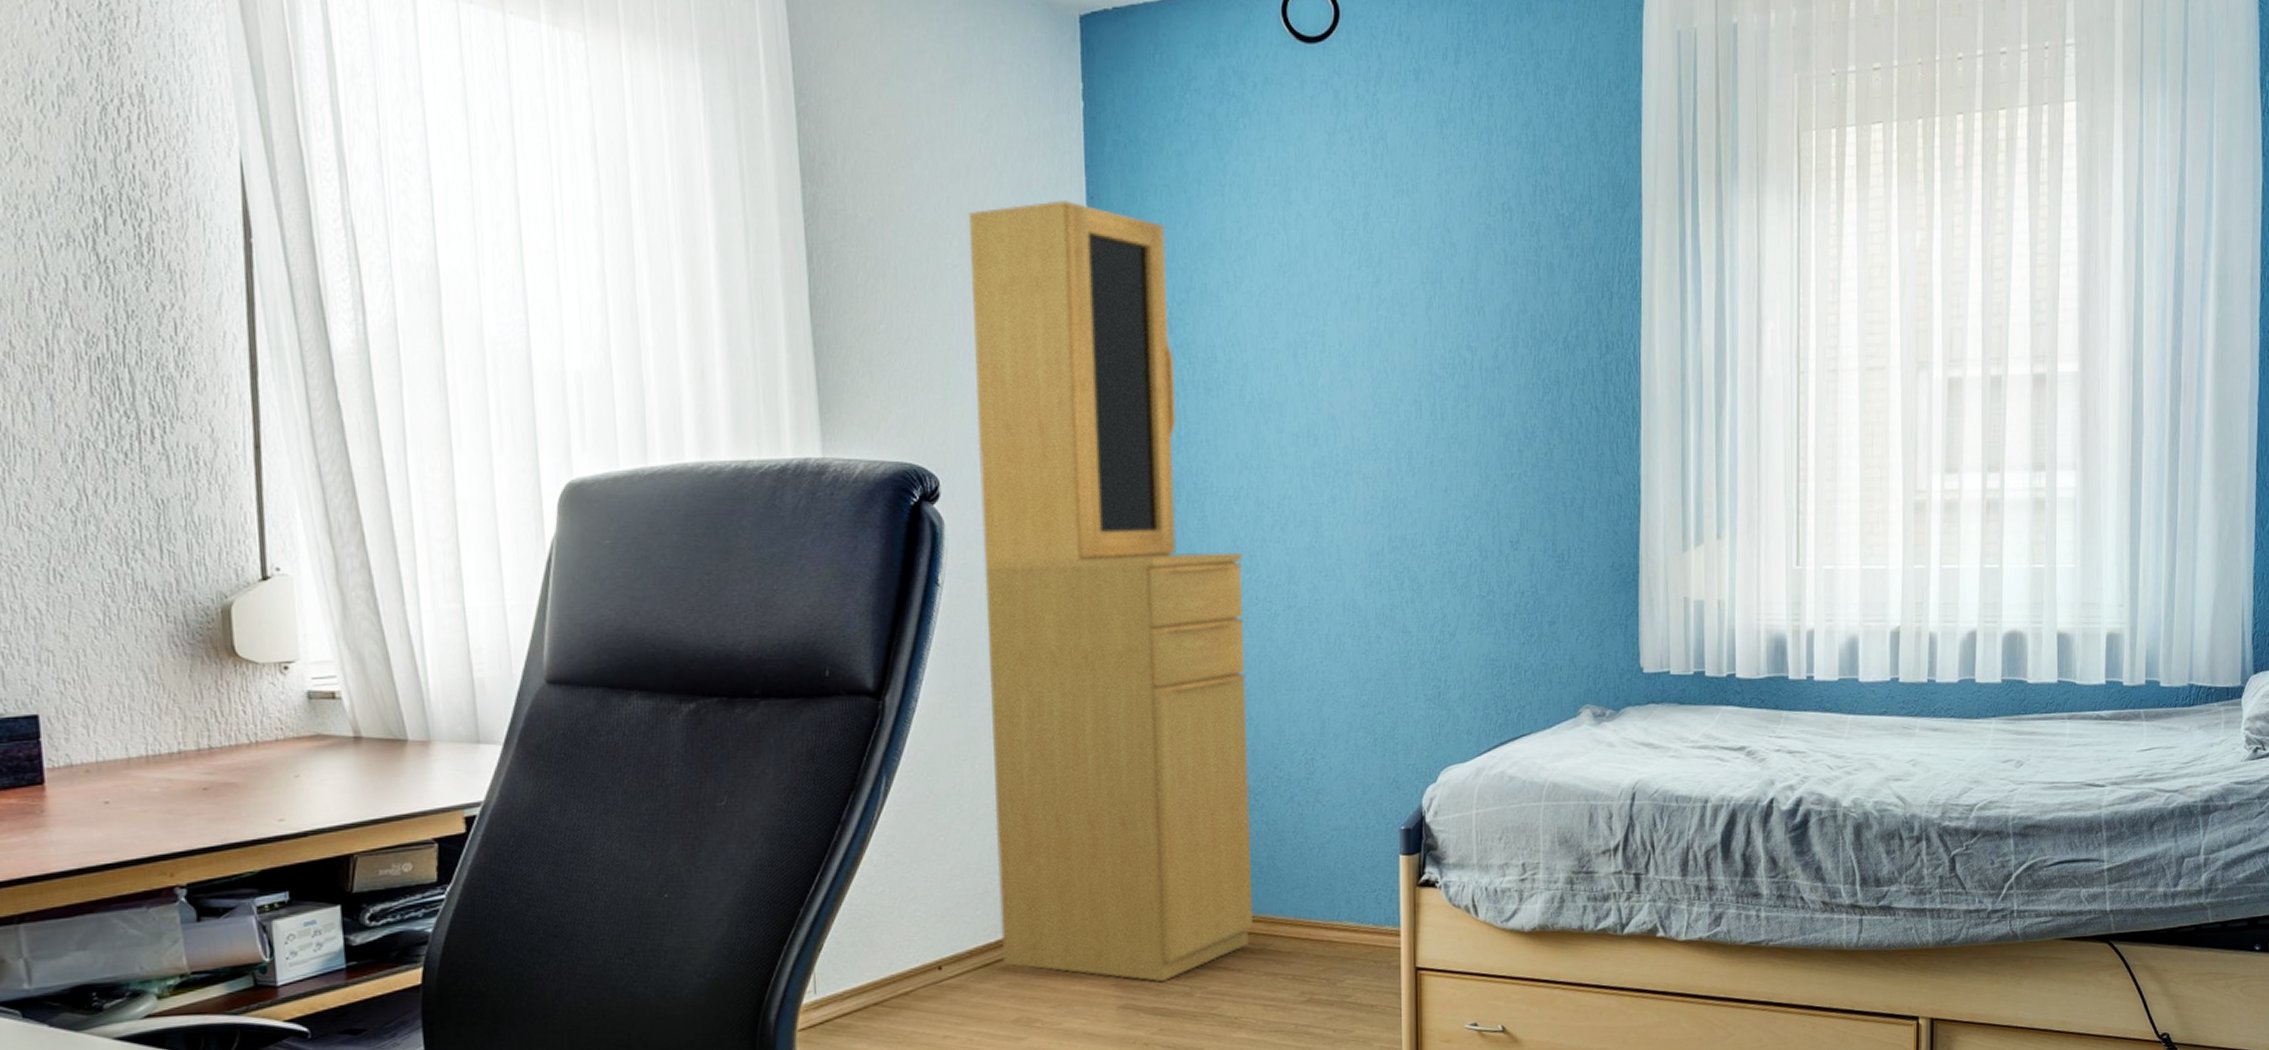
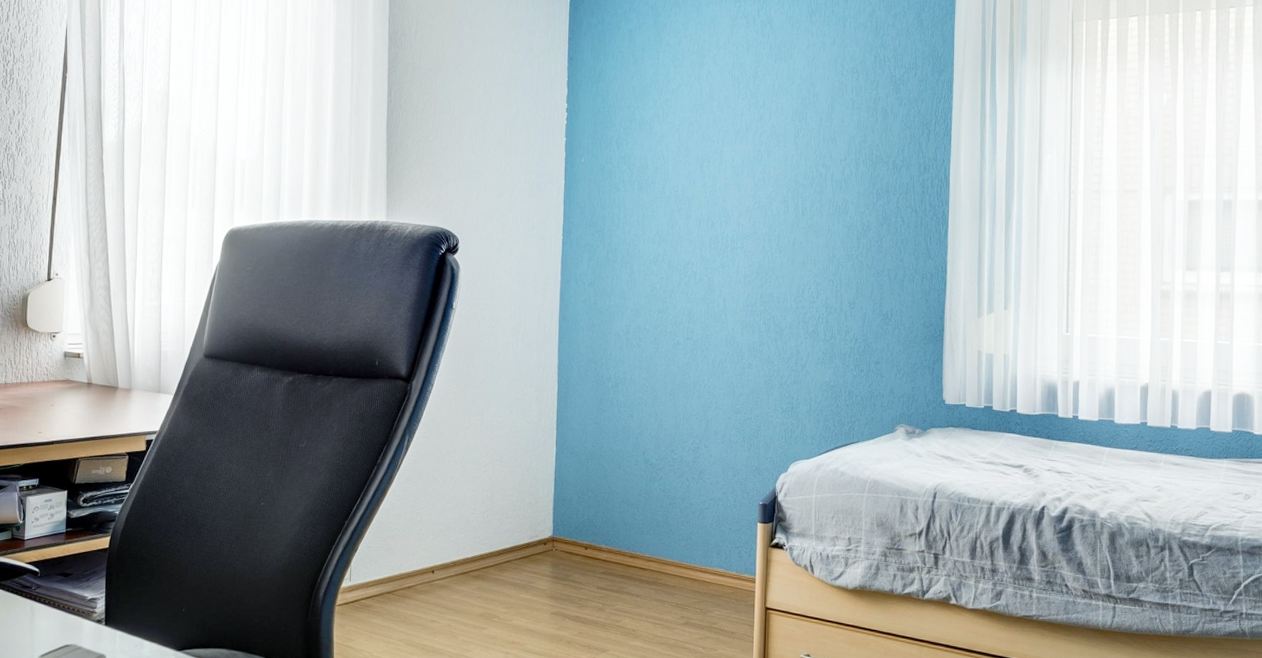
cupboard: present [968,200,1253,983] -> none [475,60,657,599]

